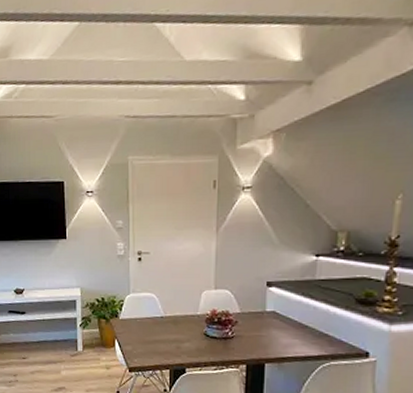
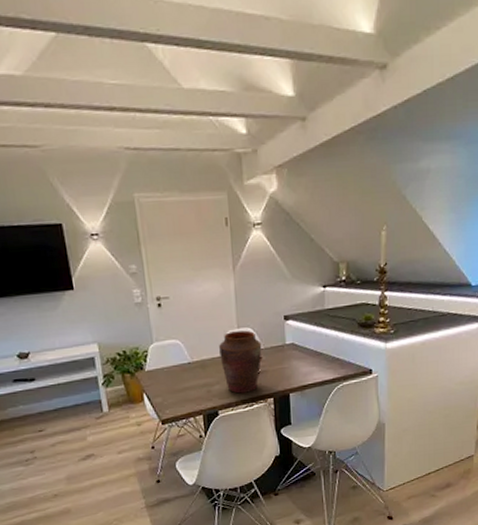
vase: none [193,292,239,355] -> present [219,330,262,394]

